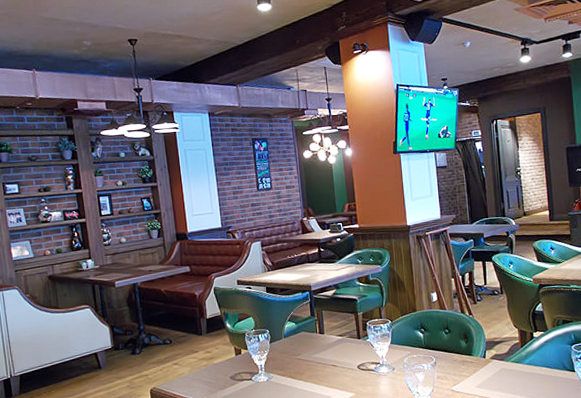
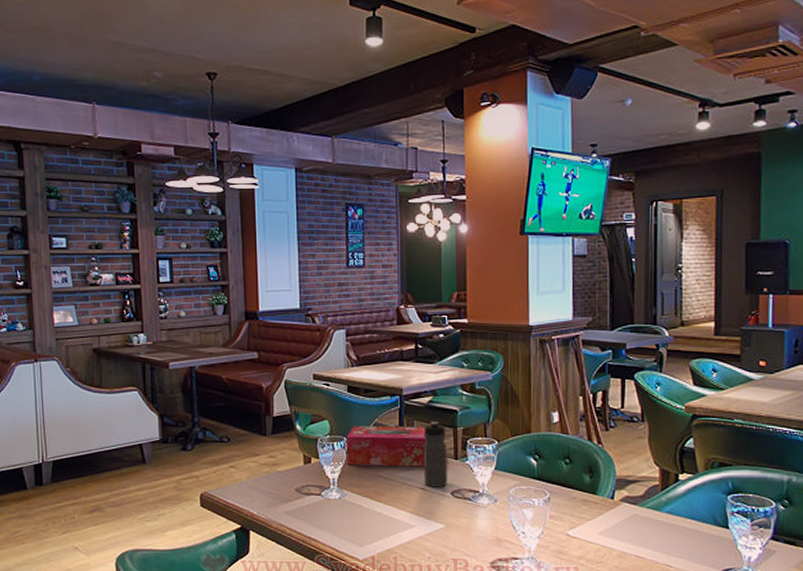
tissue box: none [268,315,335,352] -> present [346,426,427,467]
water bottle: none [331,309,354,364] -> present [423,421,447,487]

